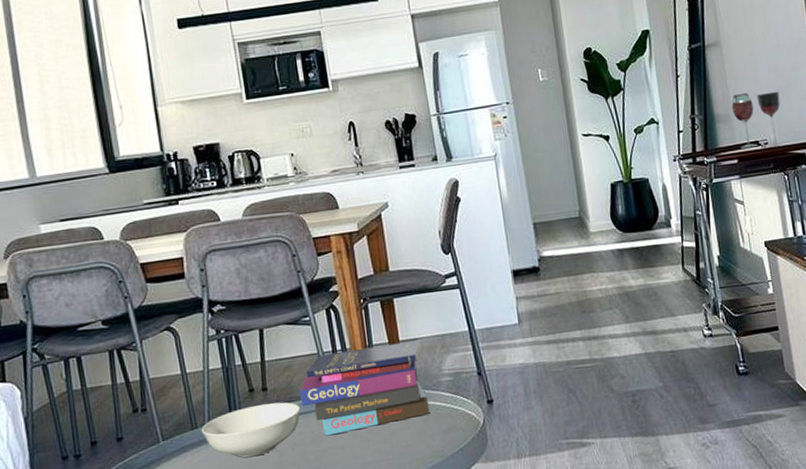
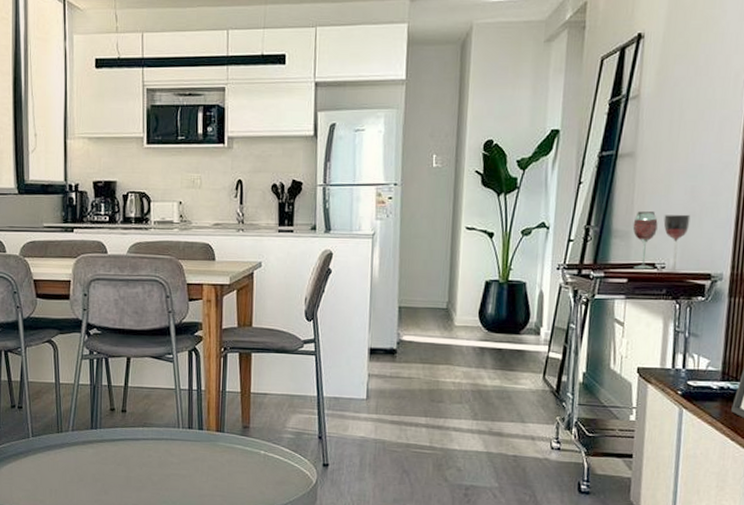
bowl: present [201,402,301,458] -> none [65,423,153,468]
books: present [300,339,429,436] -> none [154,391,272,465]

